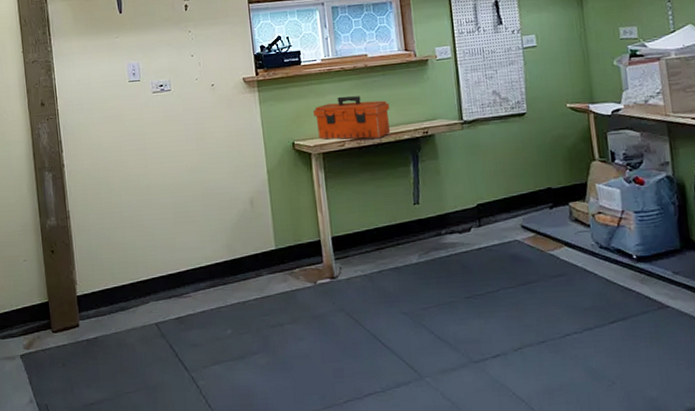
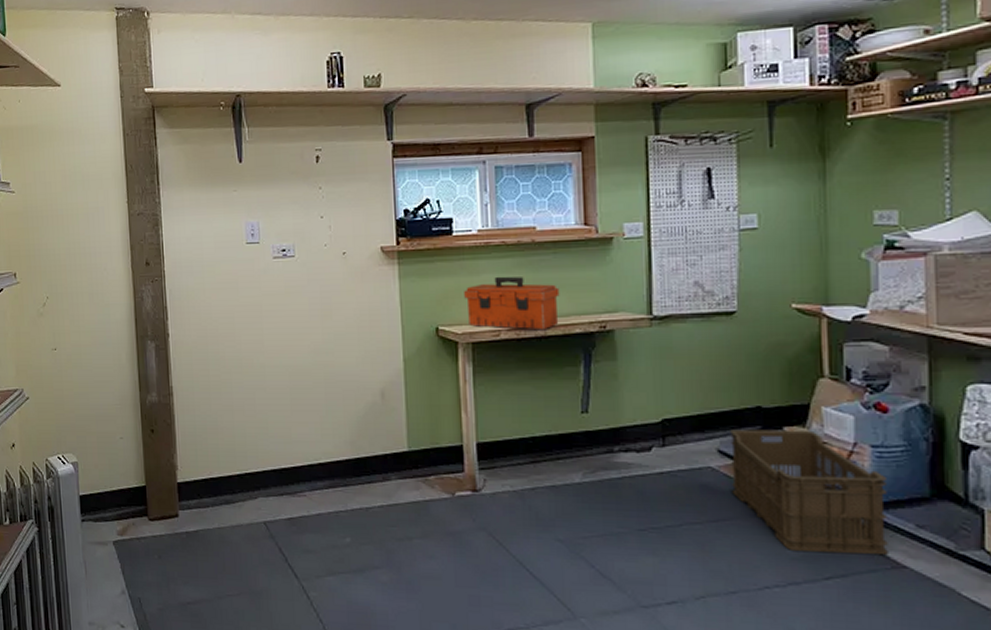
plastic crate: none [530,203,655,303] -> present [730,429,888,556]

